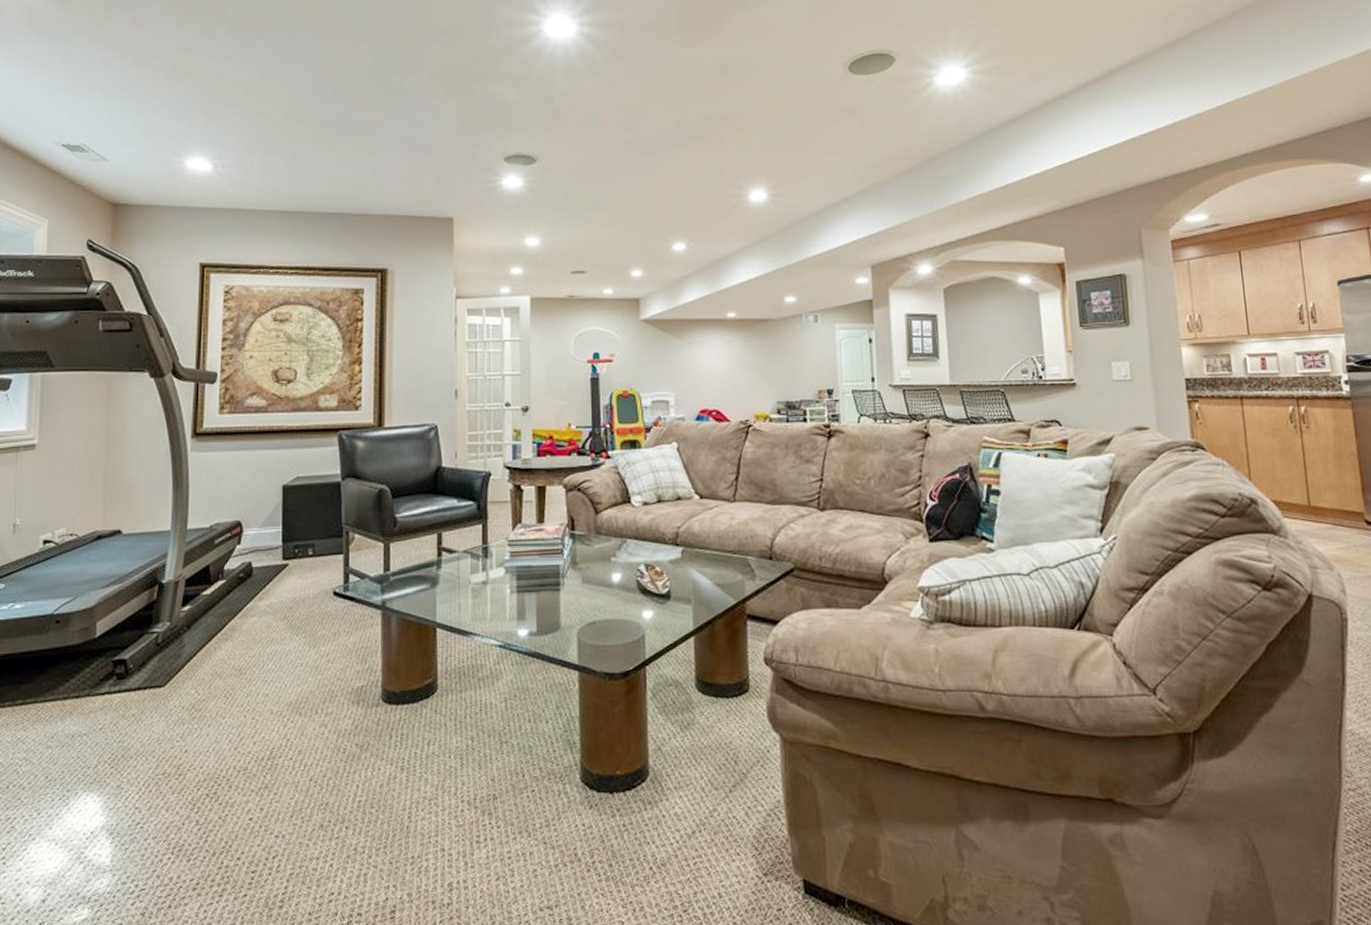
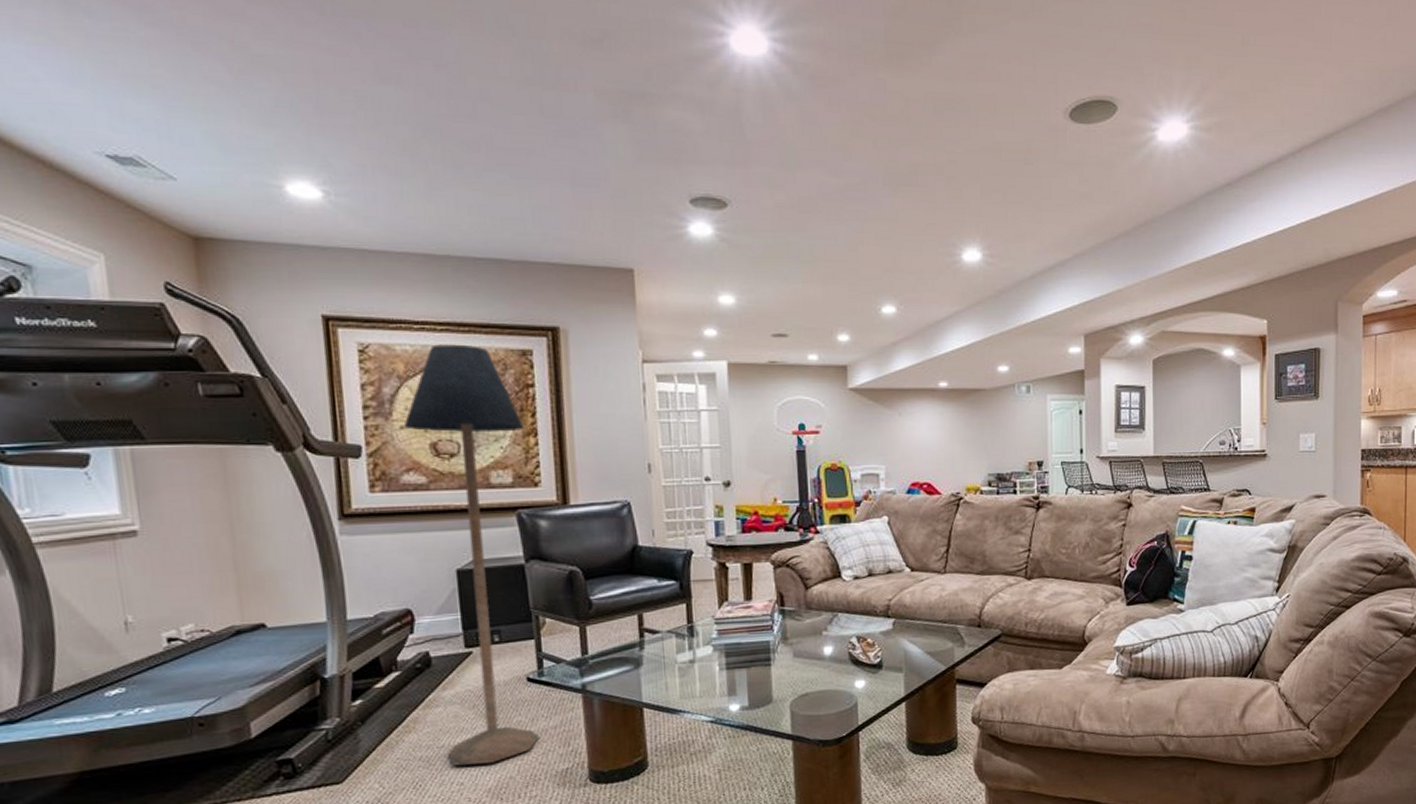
floor lamp: none [253,285,351,676] -> present [403,344,540,766]

